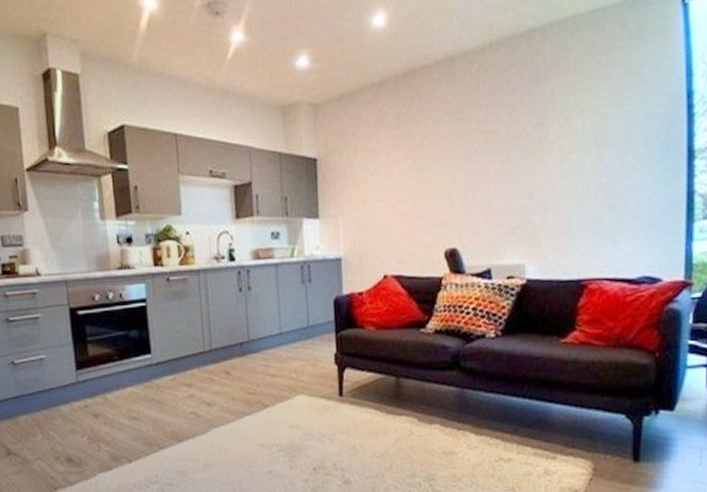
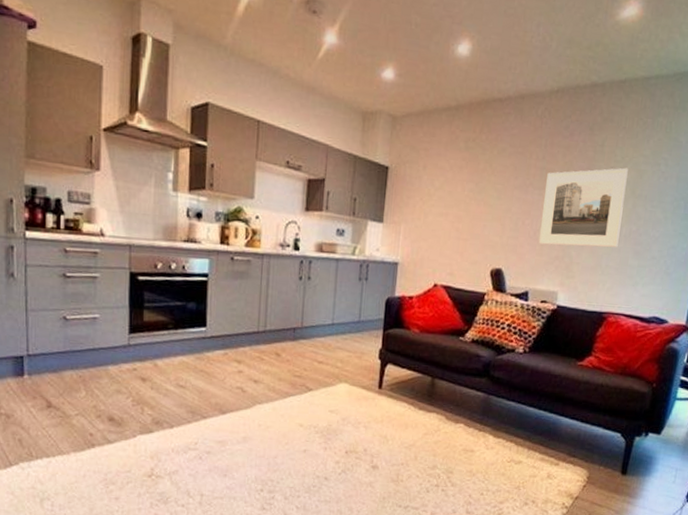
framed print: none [493,114,588,215] -> present [538,167,628,248]

